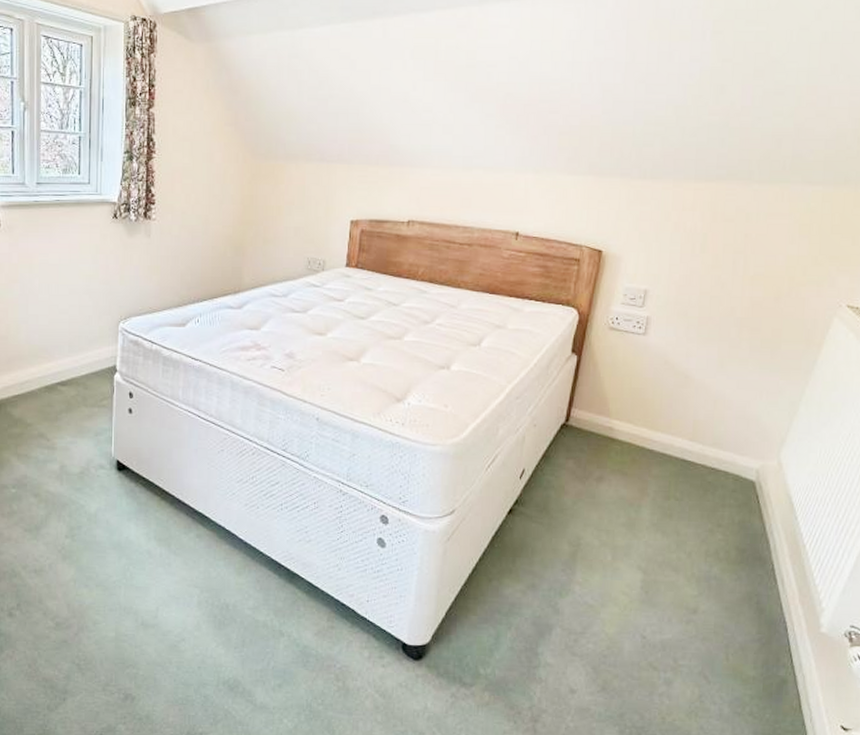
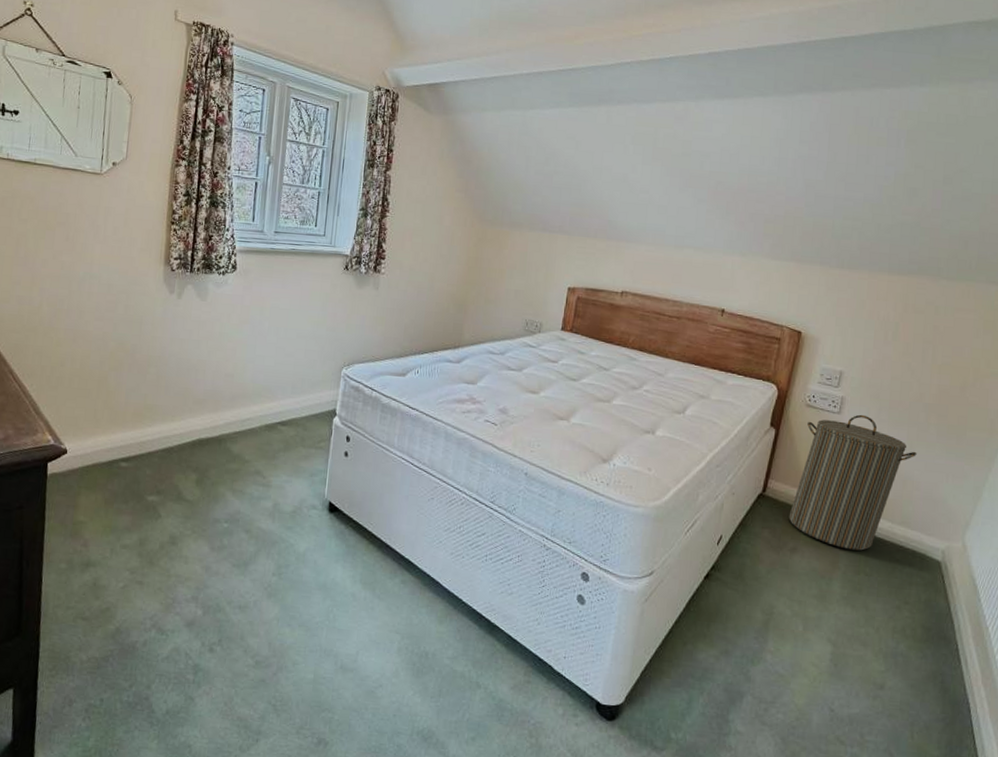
laundry hamper: none [594,334,728,475] -> present [788,414,917,551]

